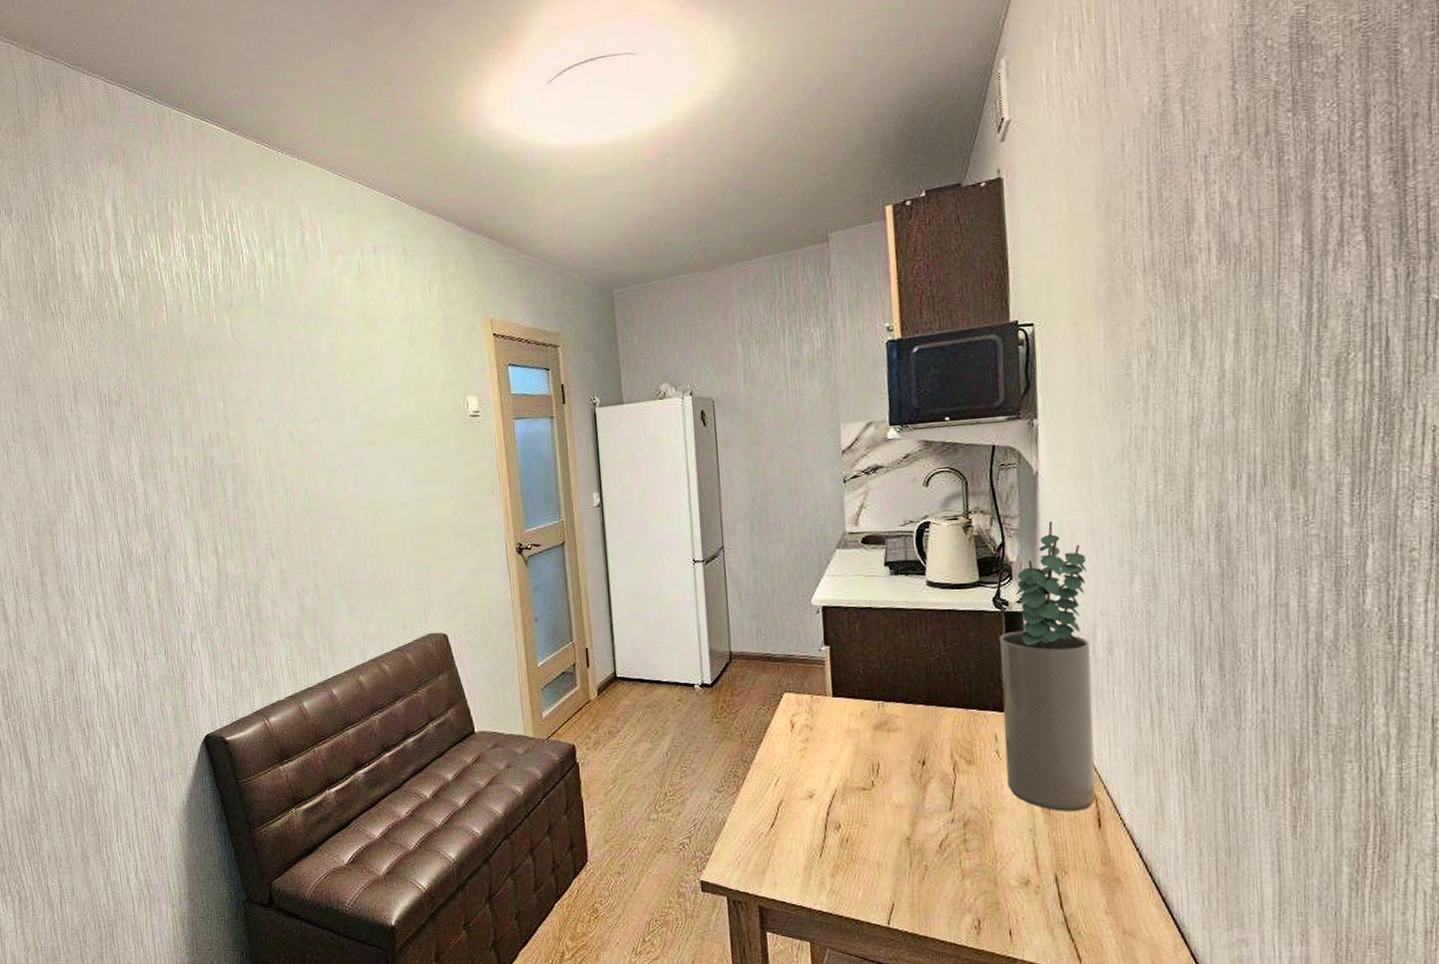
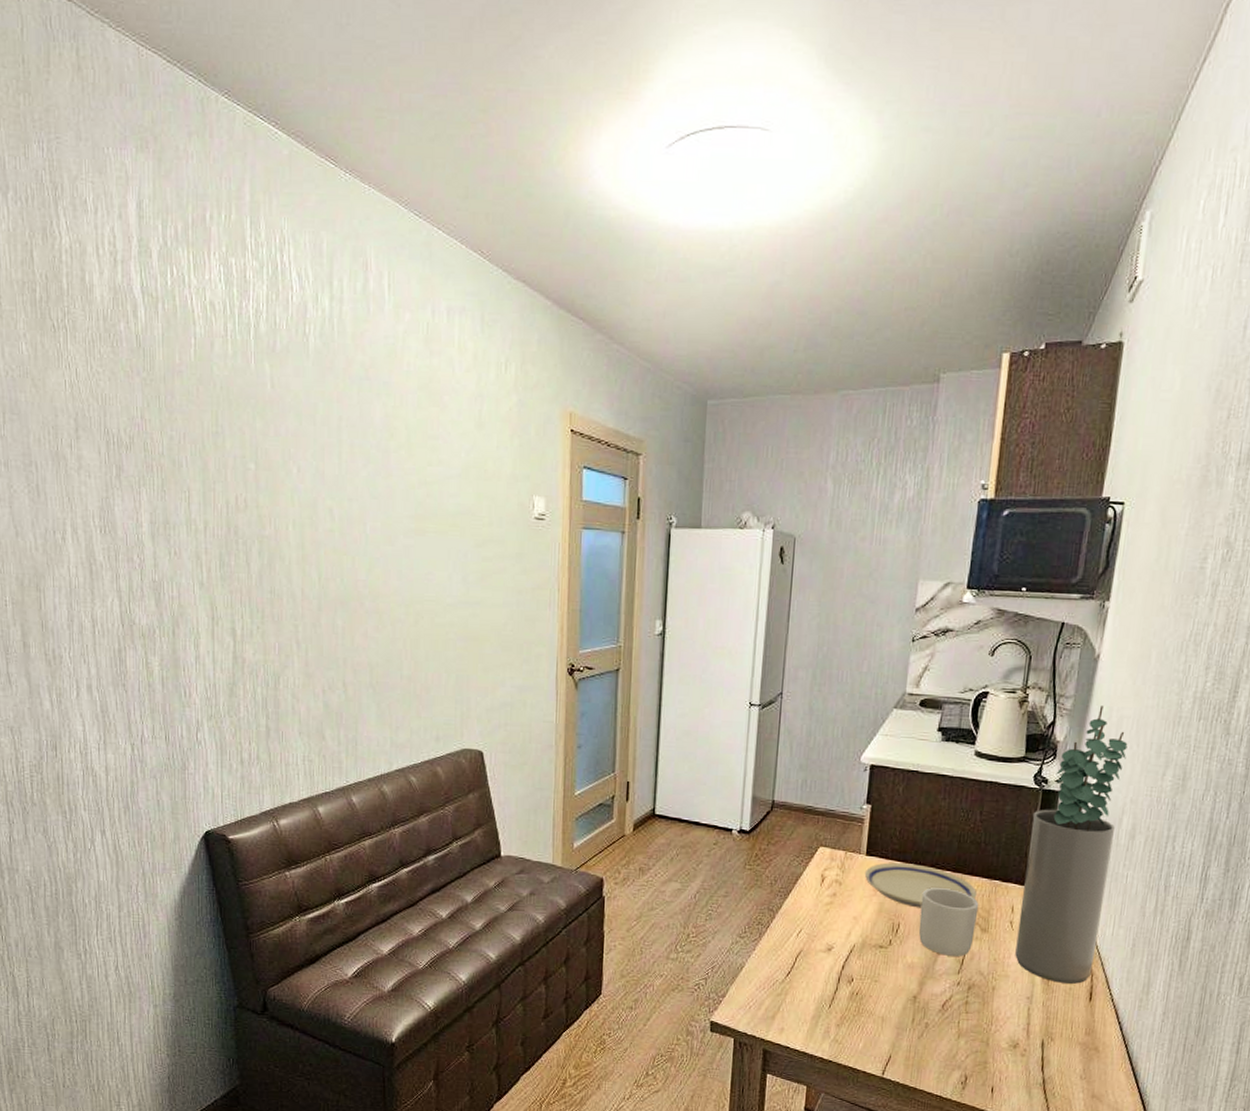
plate: none [834,701,956,746] -> present [864,862,978,908]
mug: none [897,722,960,793] -> present [918,887,979,957]

